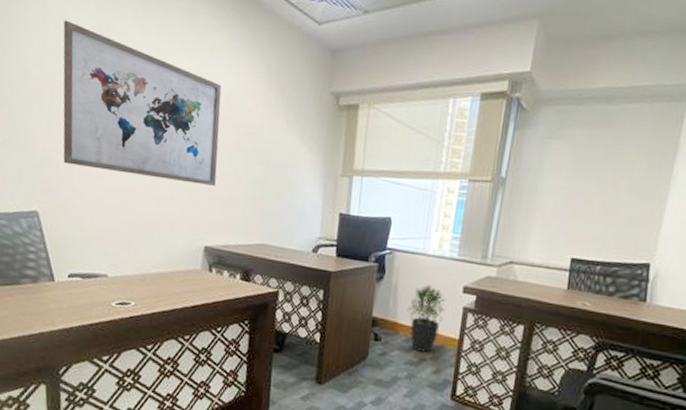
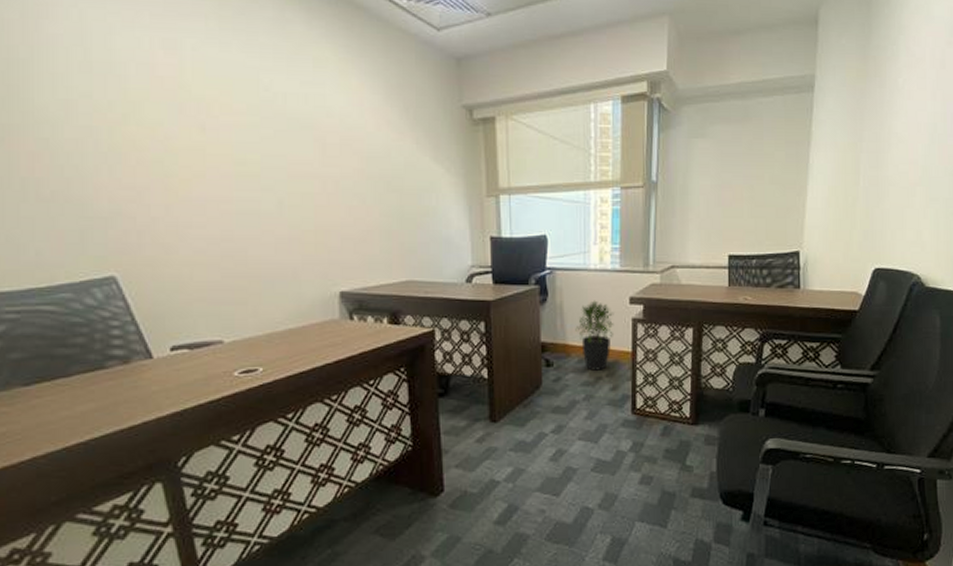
wall art: present [63,20,222,186] -> none [112,37,344,222]

